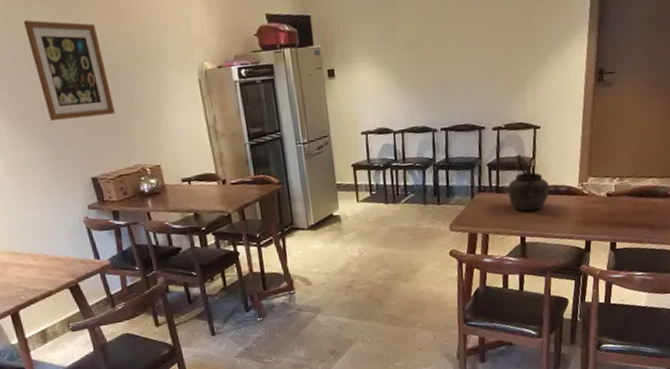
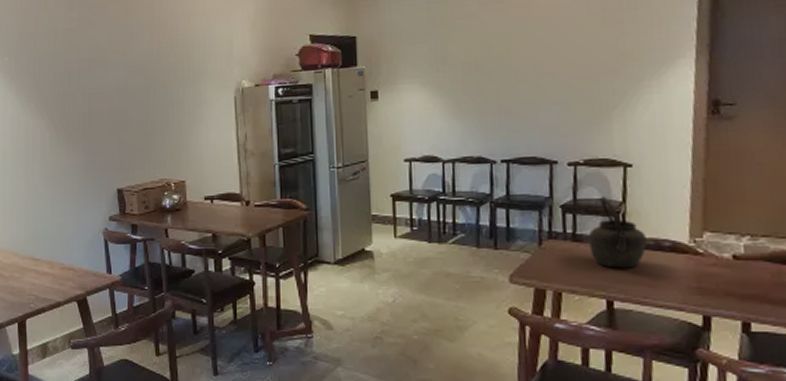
wall art: present [24,20,116,121] -> none [83,39,150,131]

